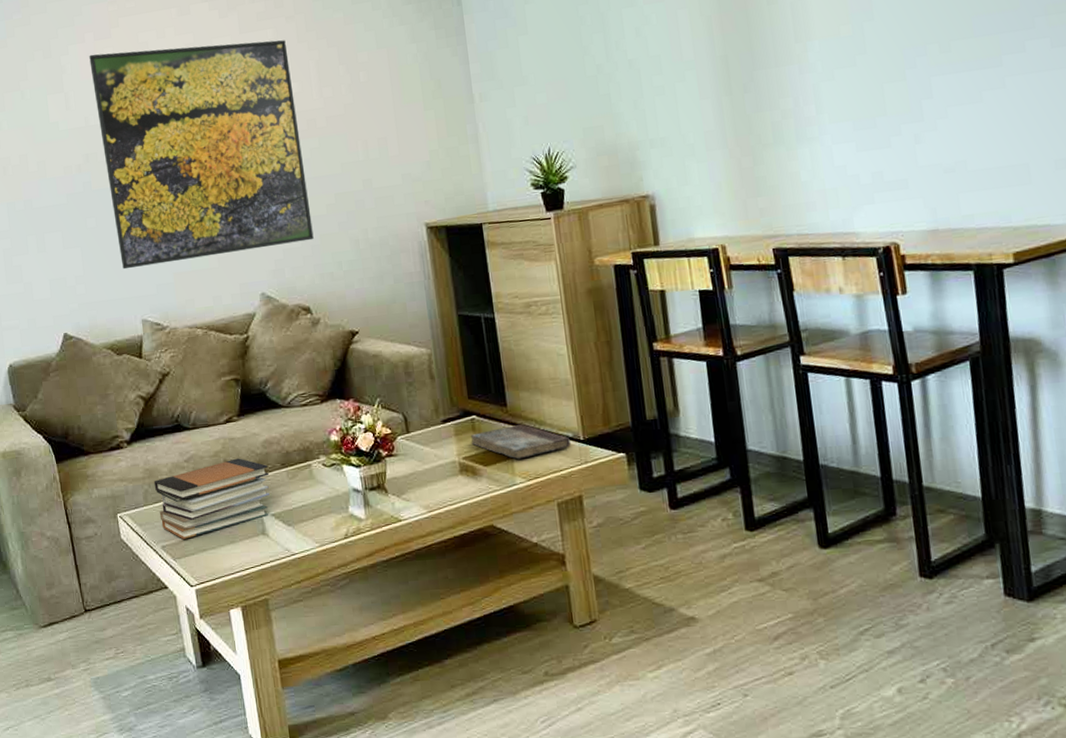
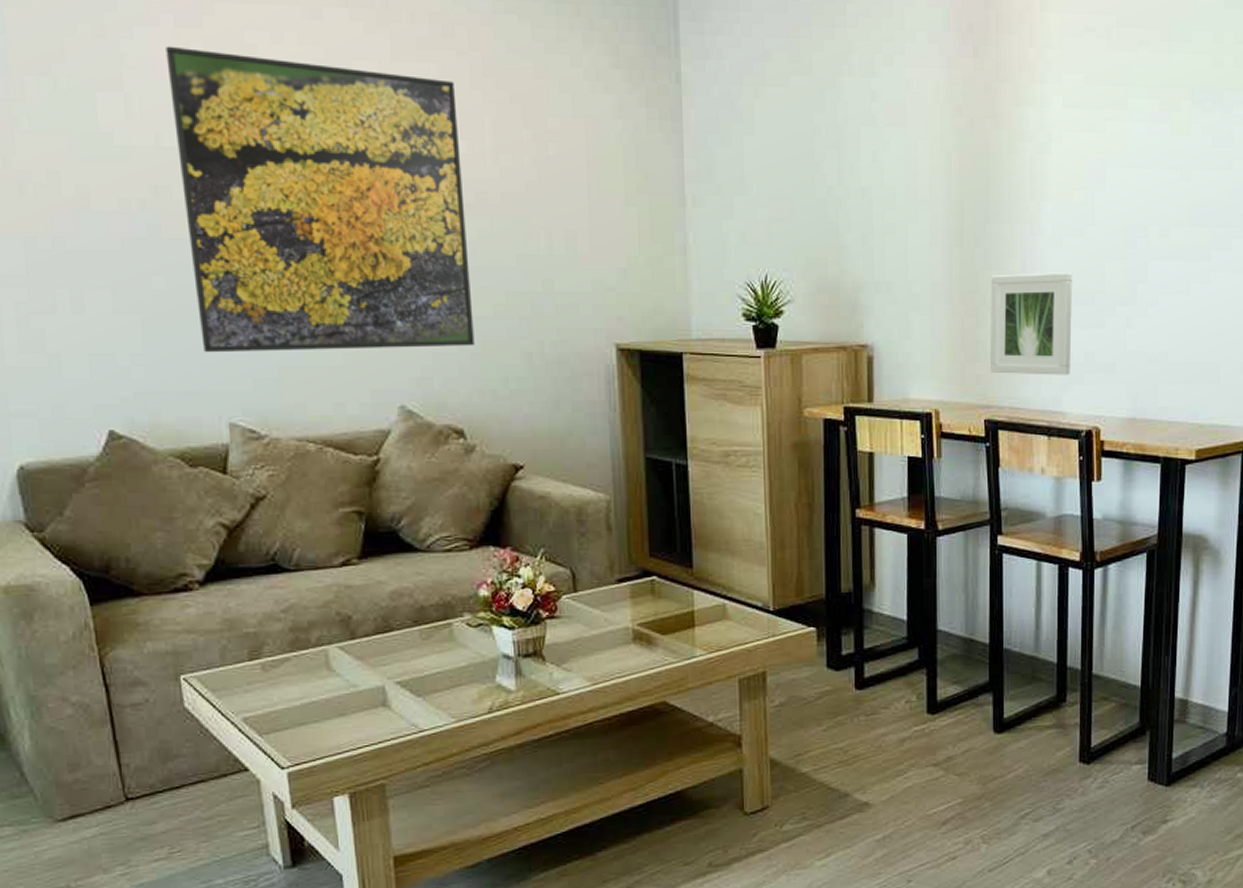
book stack: present [153,458,270,539] -> none [235,611,397,710]
book: present [470,424,571,460] -> none [648,589,759,629]
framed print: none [764,101,859,205] -> present [989,272,1073,375]

